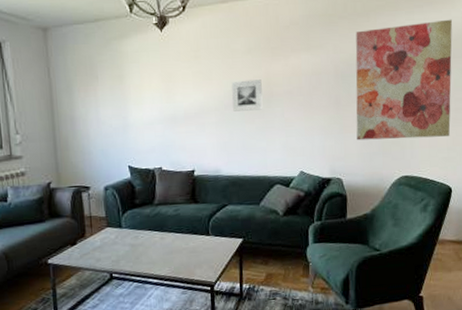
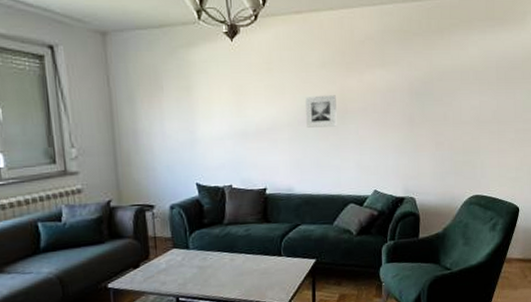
wall art: present [355,19,453,141] -> none [429,40,523,160]

